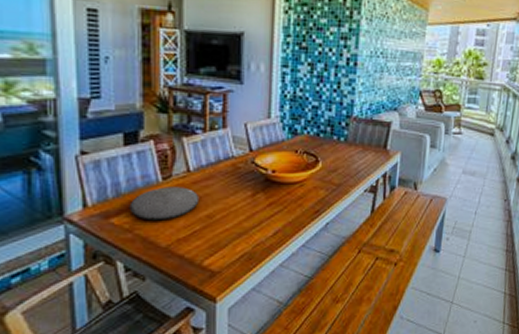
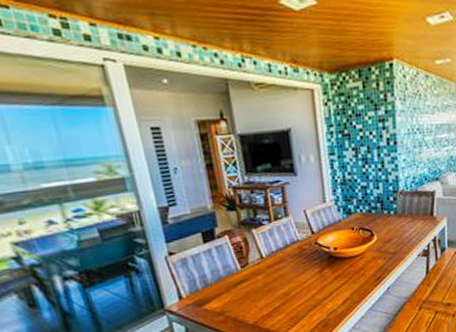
plate: present [129,187,200,221] -> none [217,272,276,304]

